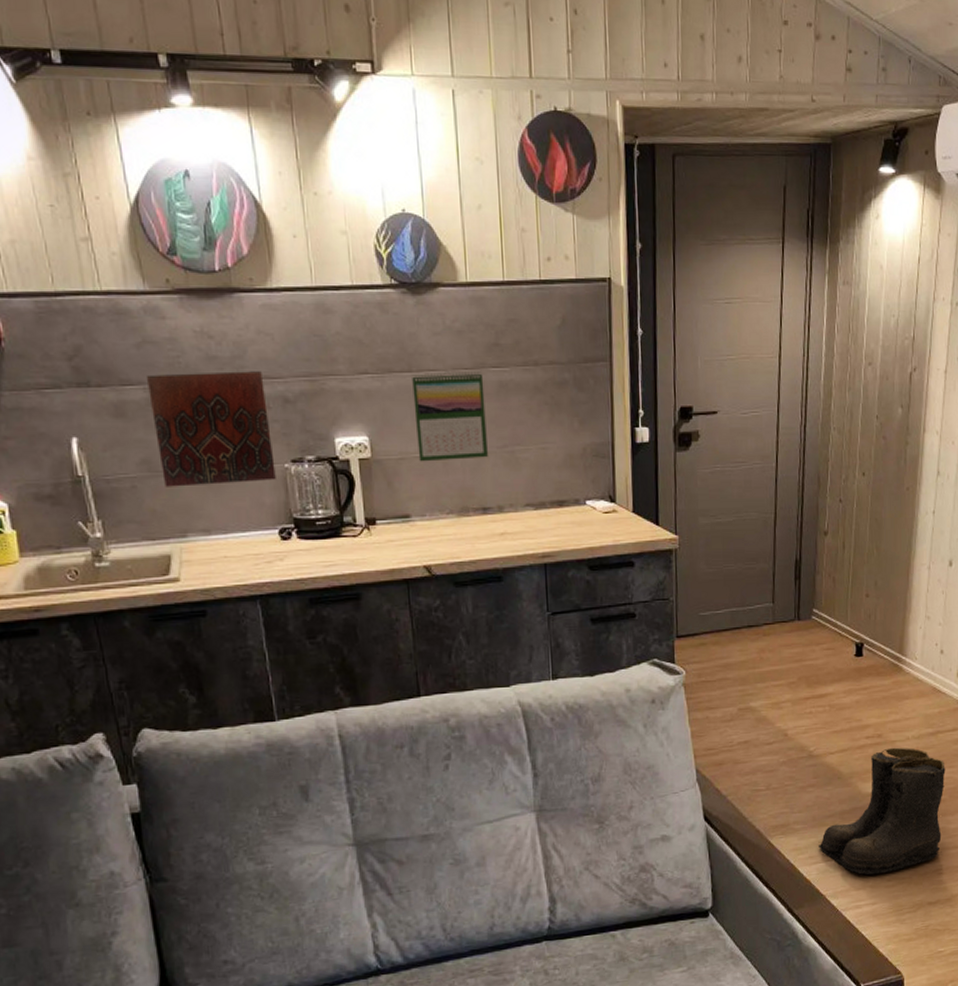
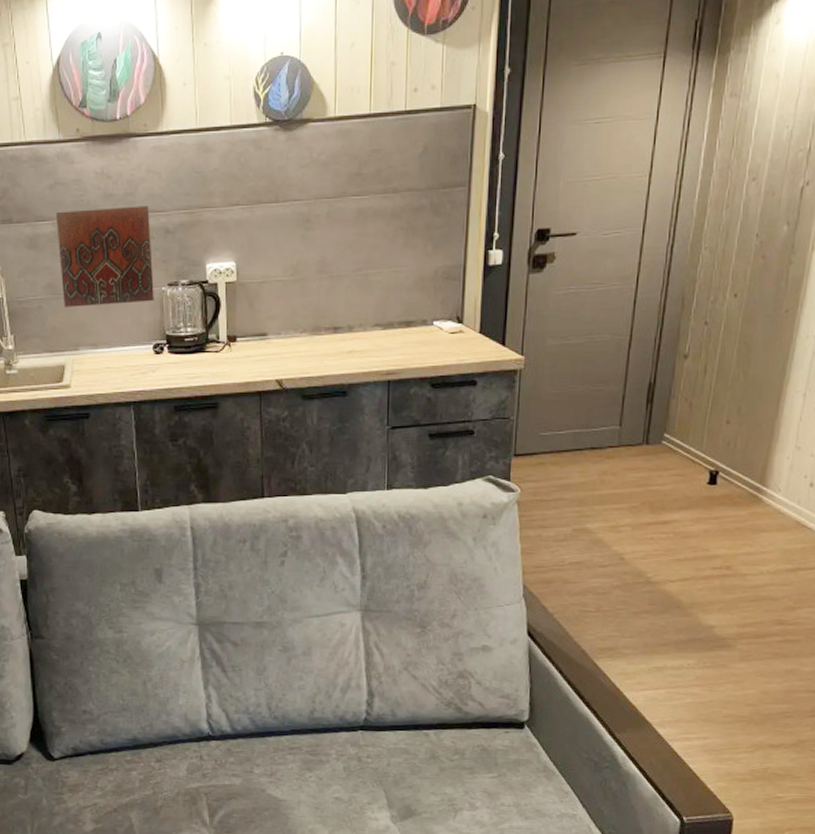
calendar: present [412,371,488,462] -> none [278,200,344,285]
boots: present [818,747,946,875] -> none [648,581,804,709]

